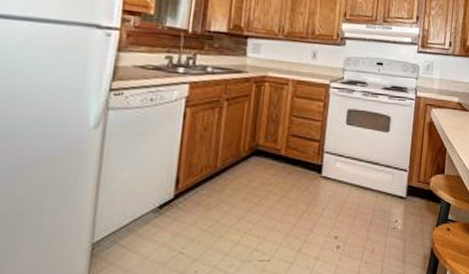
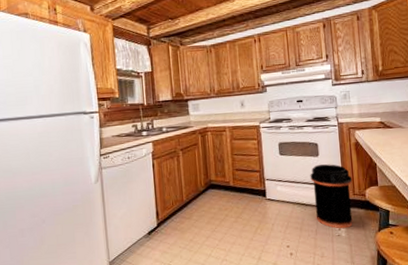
trash can: none [373,142,420,221] -> present [310,164,353,229]

